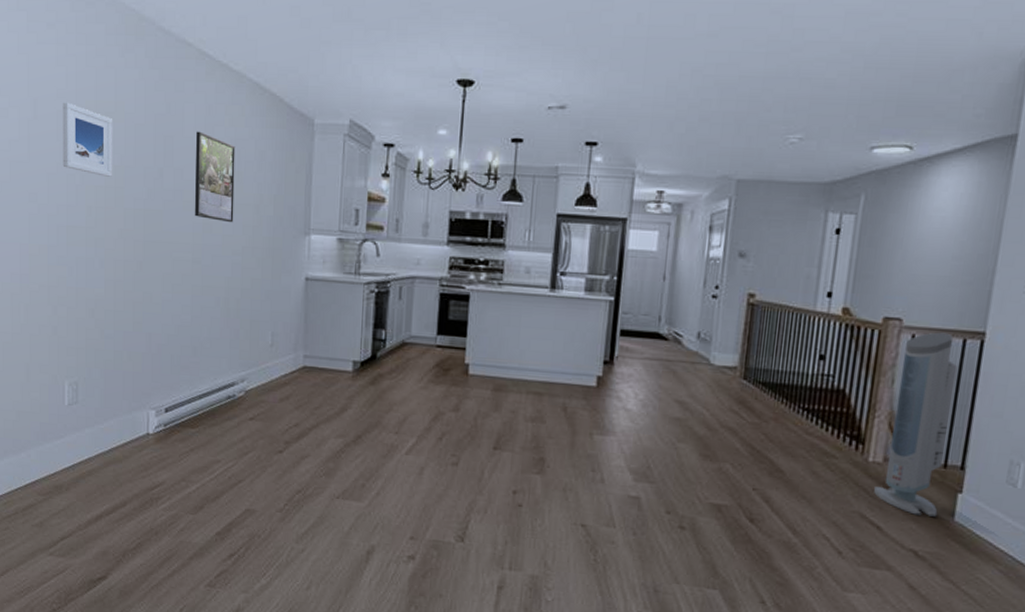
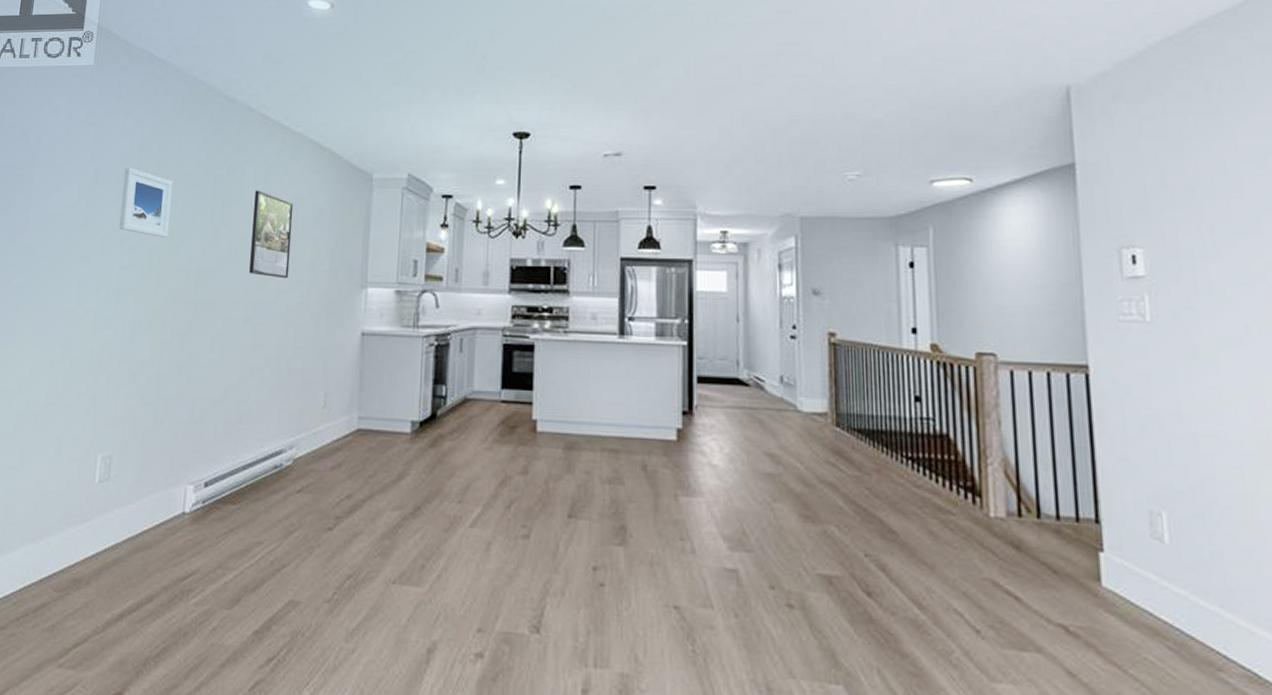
air purifier: present [874,332,958,517] -> none [1003,367,1081,582]

